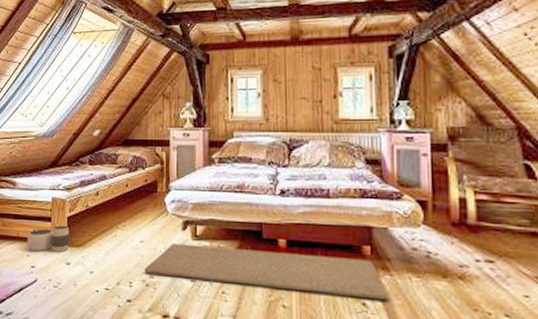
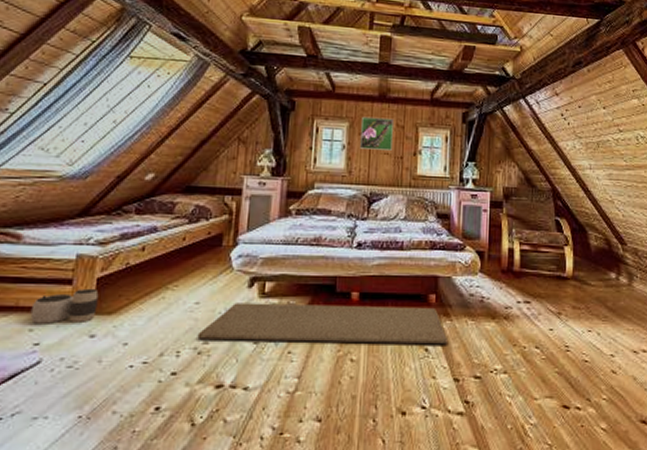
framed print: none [275,61,309,95] -> present [360,116,393,151]

